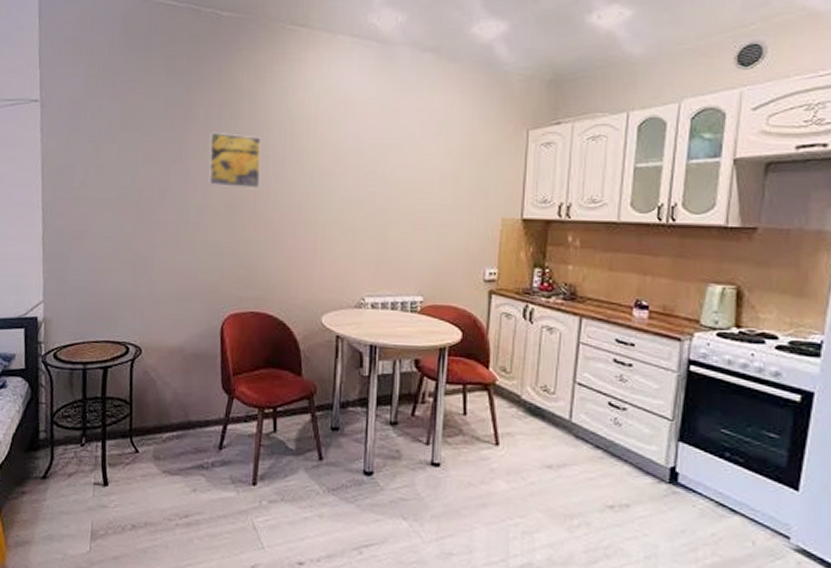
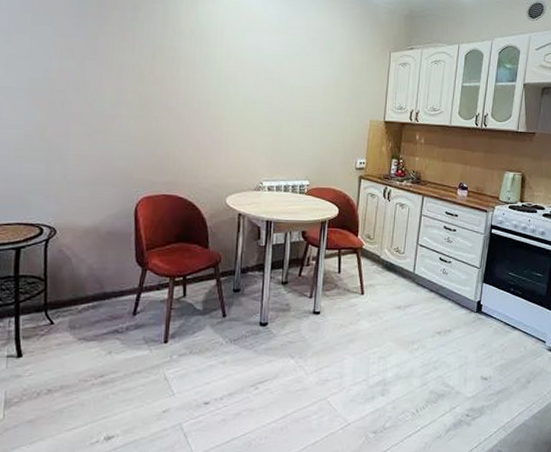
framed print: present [208,131,261,189] -> none [122,32,173,87]

